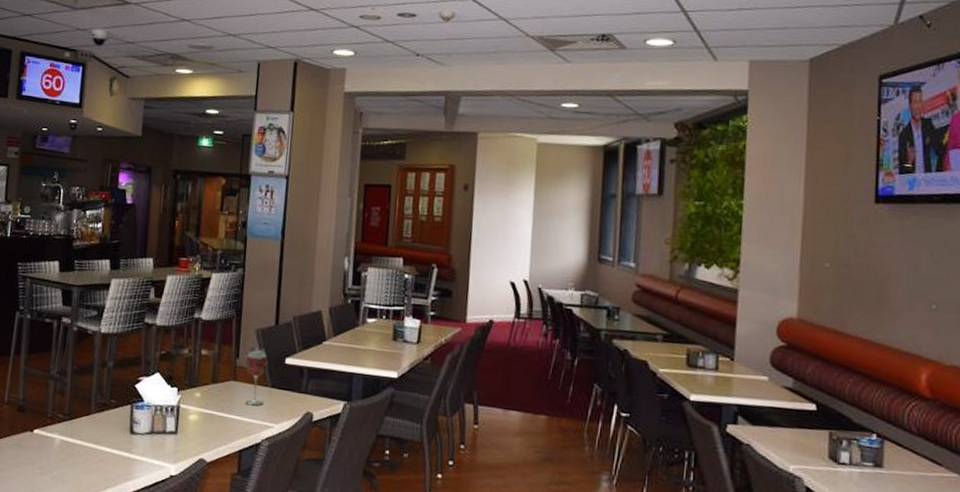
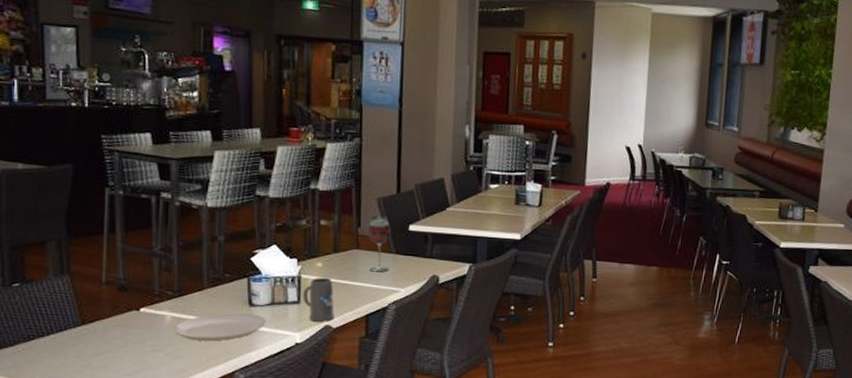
plate: none [61,439,145,468] -> present [174,312,266,341]
beer mug: none [180,407,210,455] -> present [303,277,335,322]

